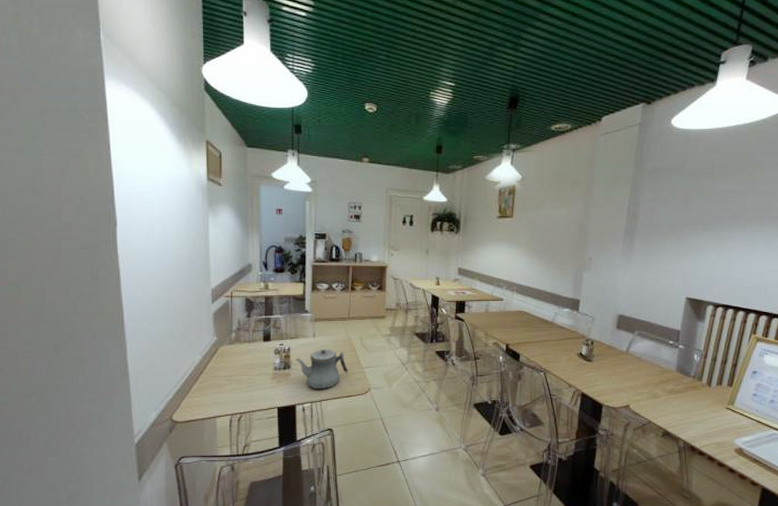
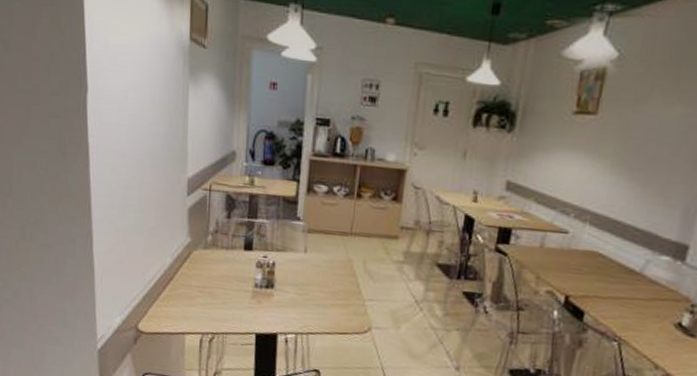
teapot: present [296,349,348,390] -> none [281,268,345,320]

